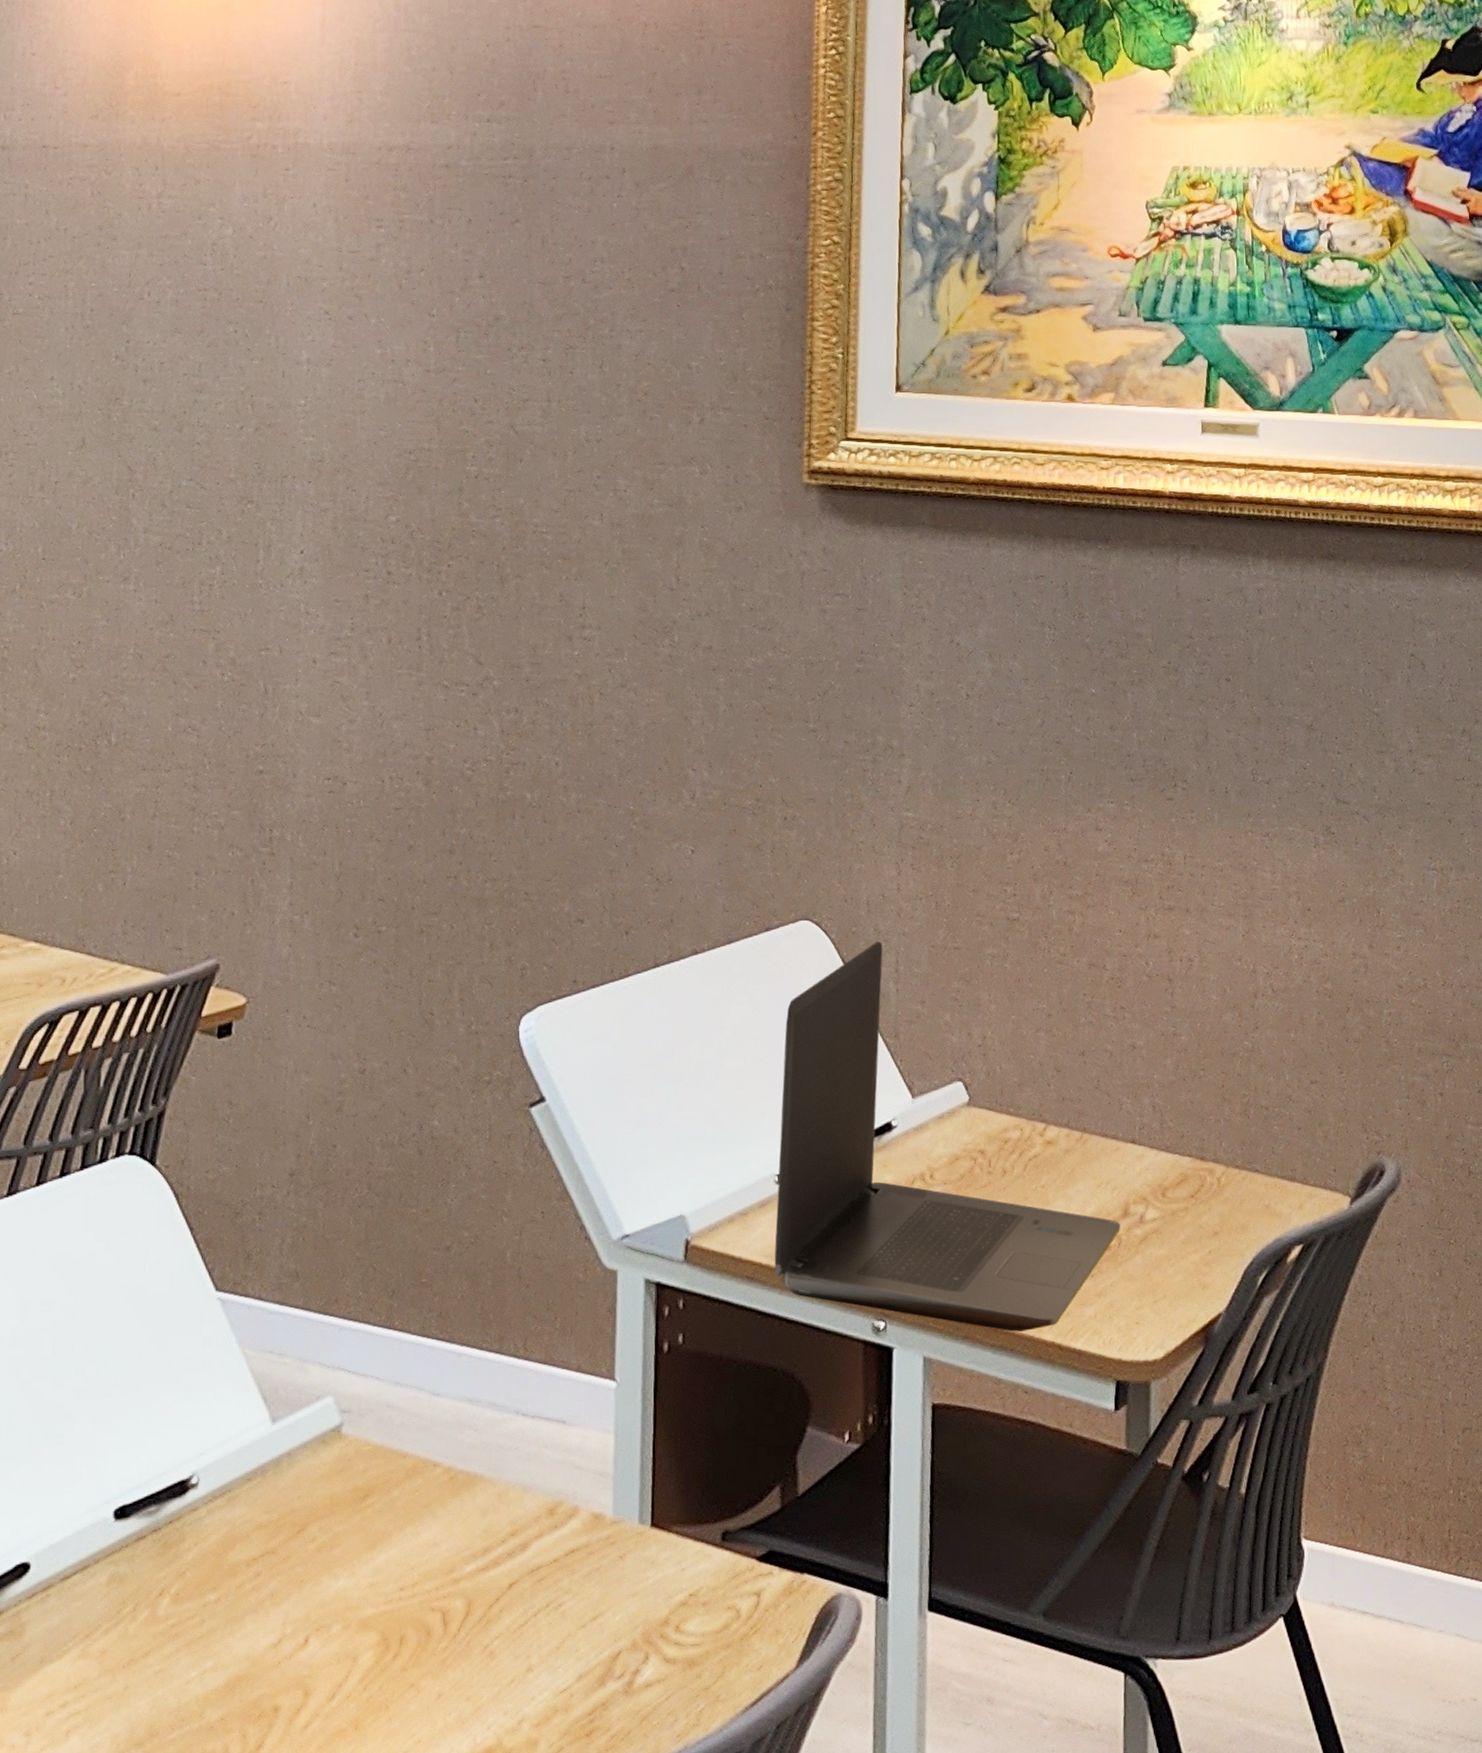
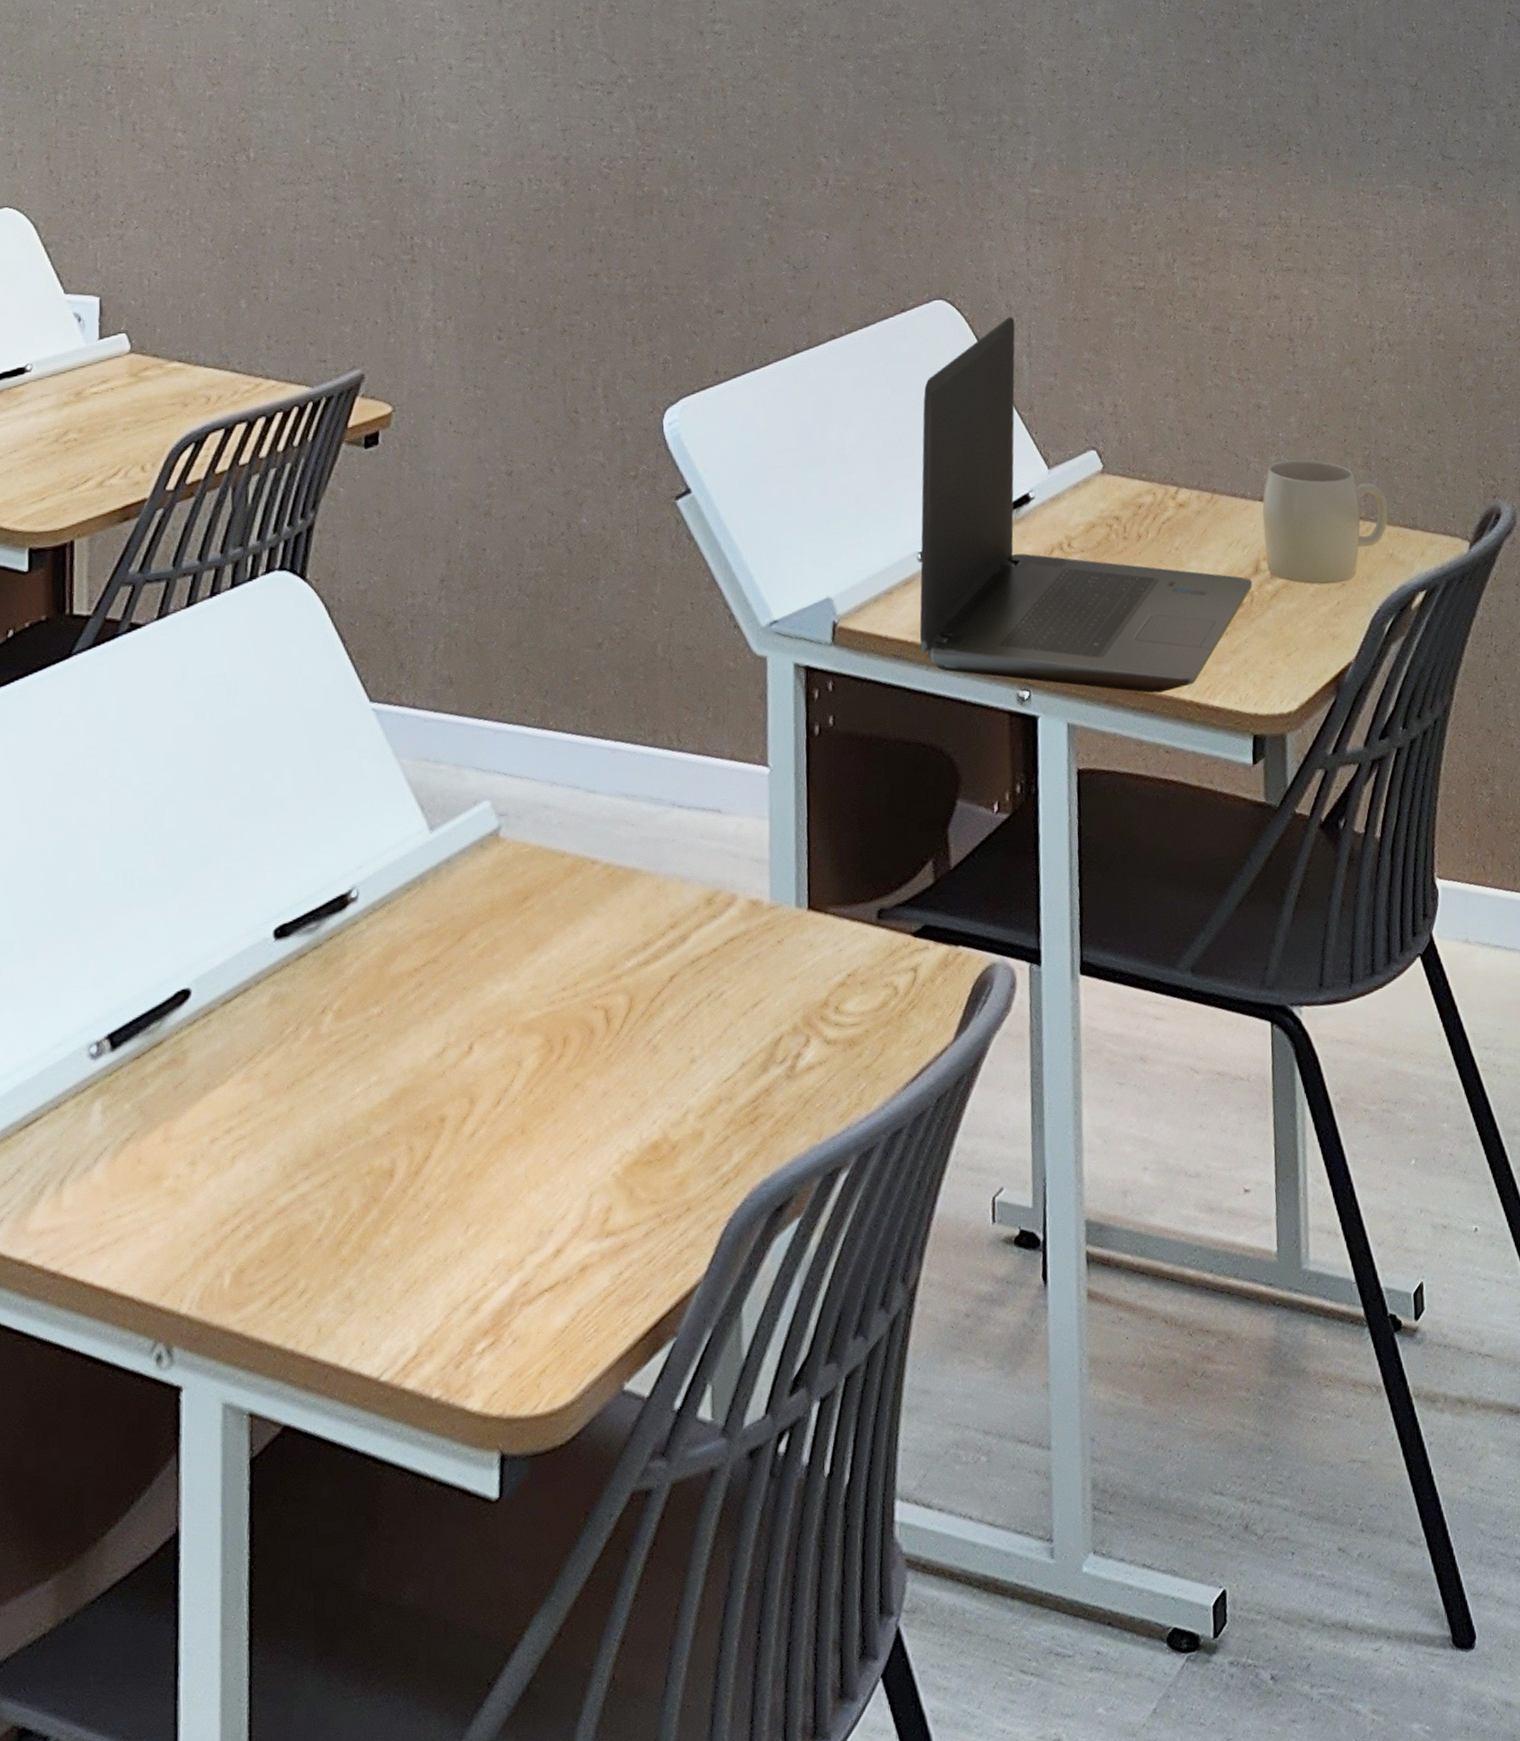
mug: none [1133,1103,1266,1232] -> present [1262,459,1389,585]

